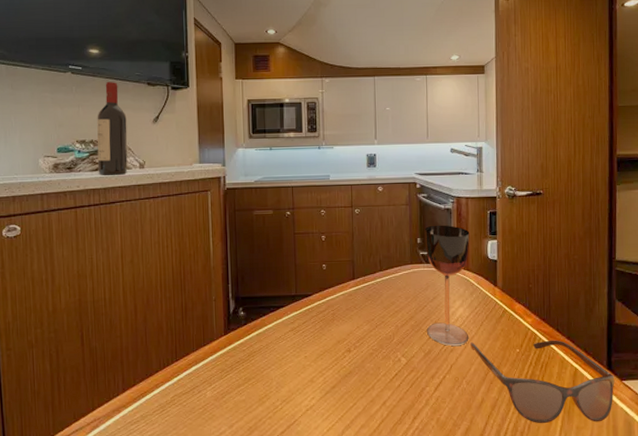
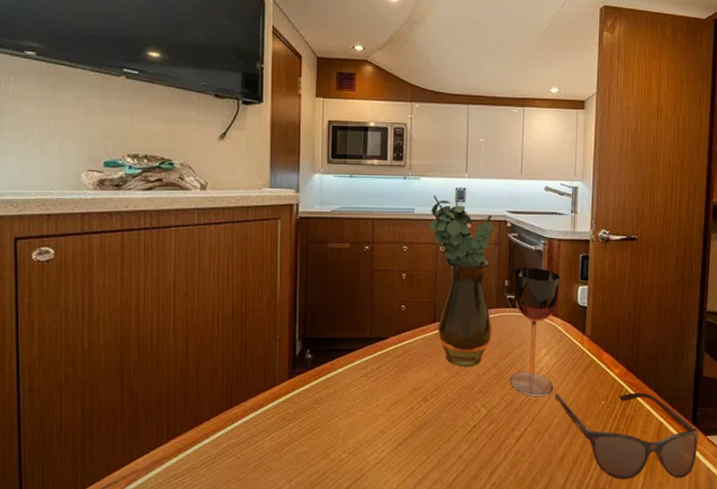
wine bottle: present [97,82,128,177] -> none [151,90,189,197]
vase: none [344,163,408,320] -> present [429,196,493,368]

